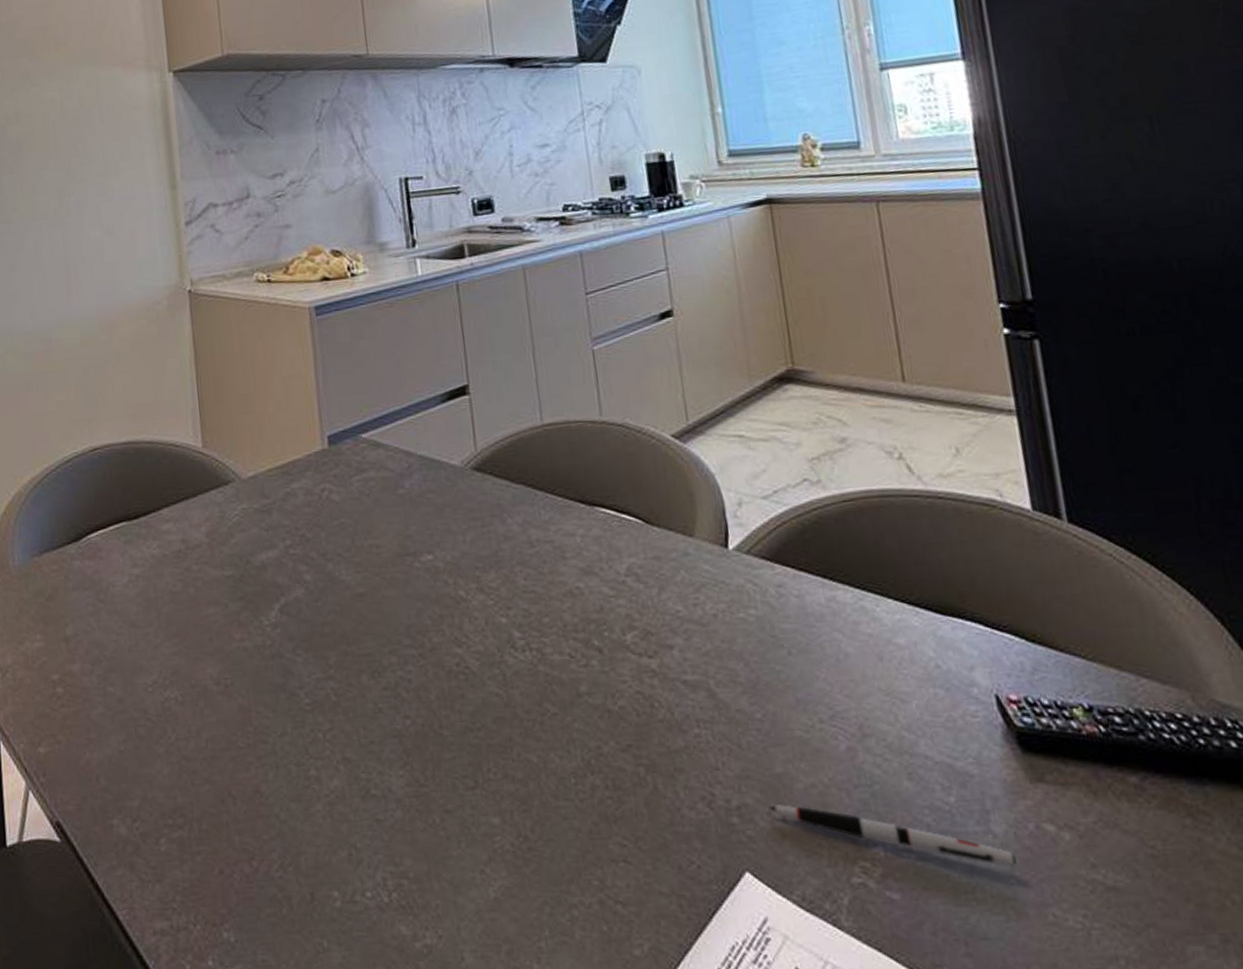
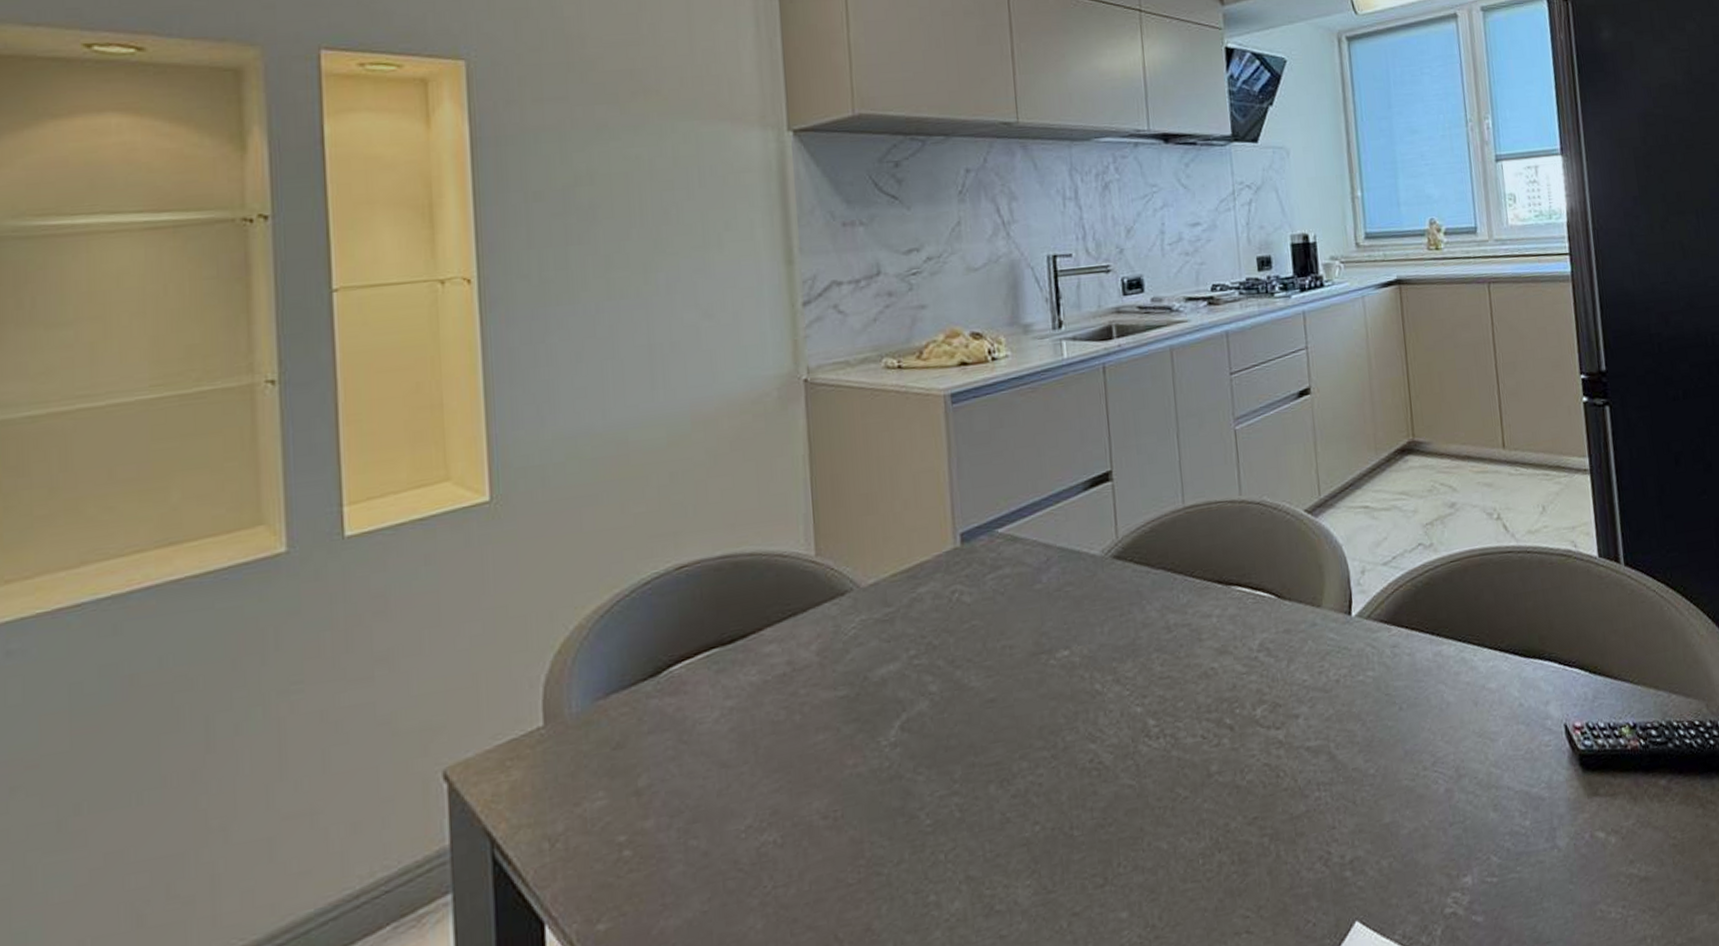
pen: present [768,805,1017,868] -> none [1377,850,1575,876]

